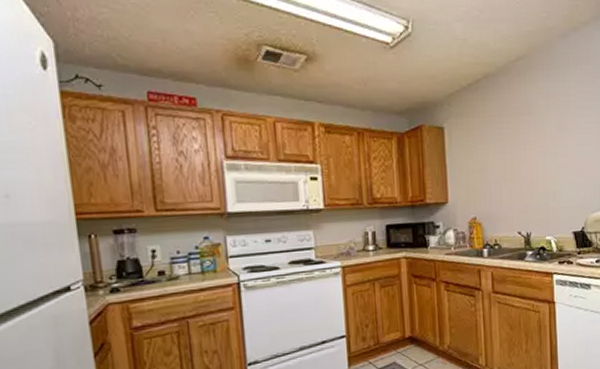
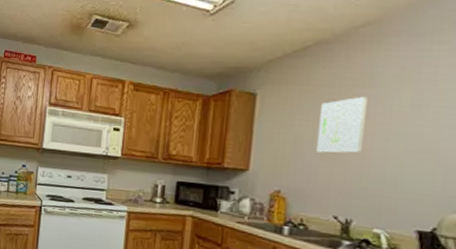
wall art: none [496,123,530,178] -> present [317,96,367,154]

